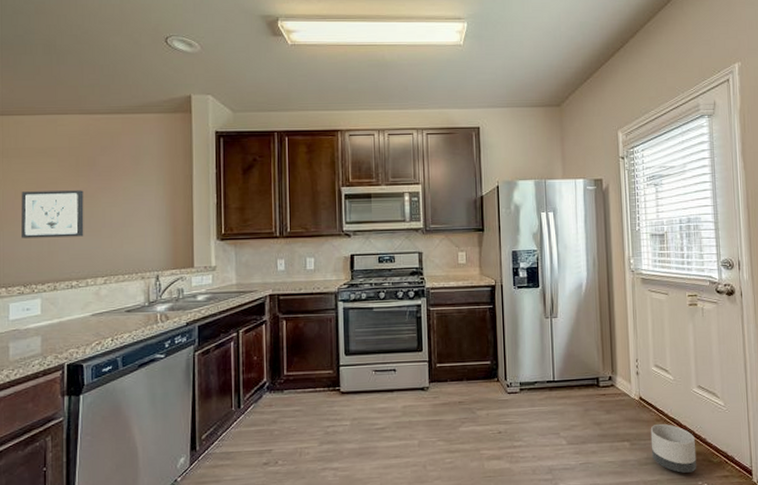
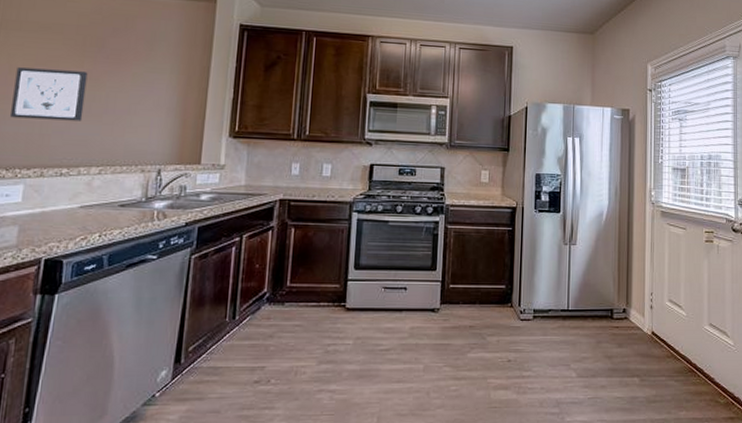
planter: present [650,424,697,473] -> none [660,361,704,413]

